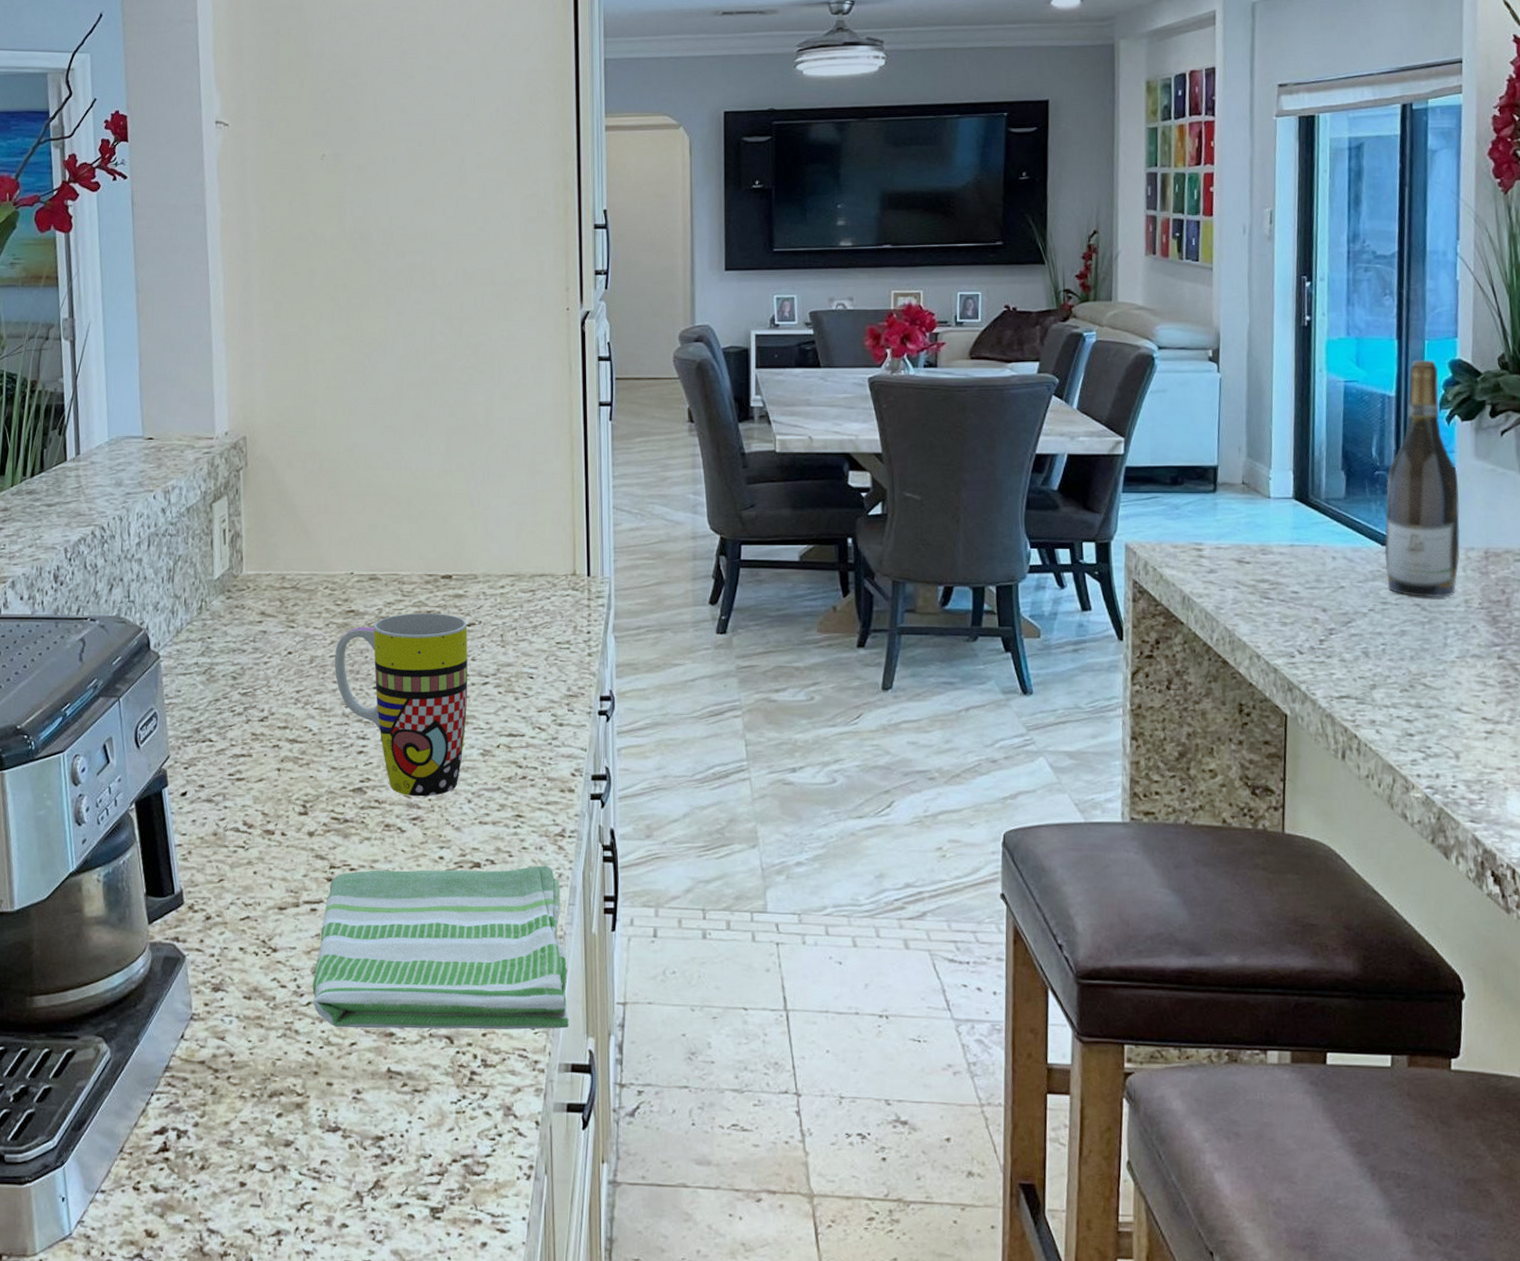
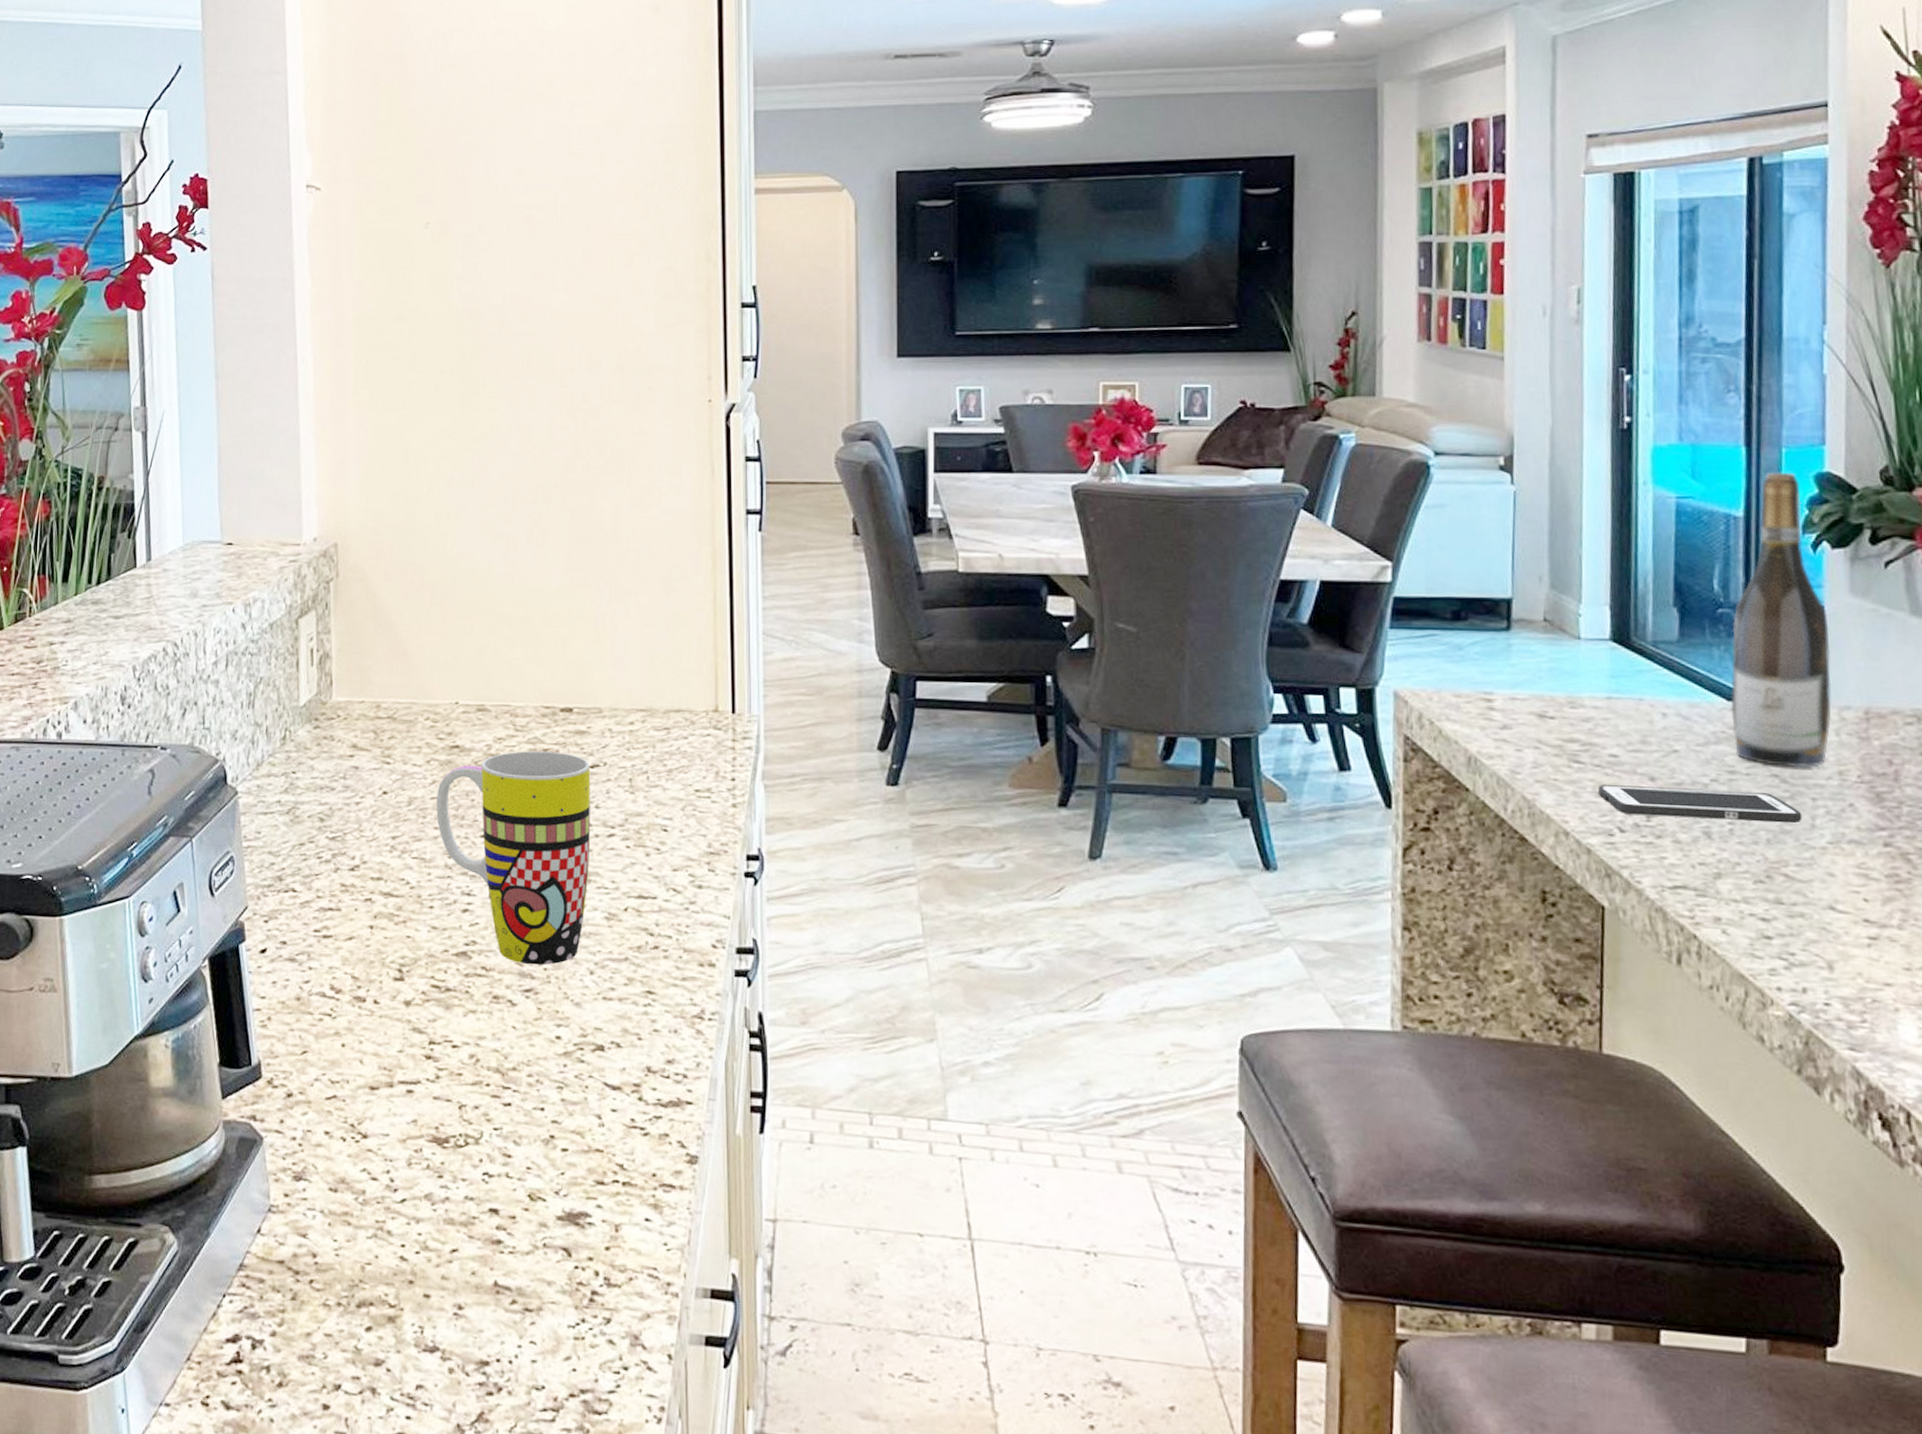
dish towel: present [312,865,569,1030] -> none [408,1048,708,1247]
cell phone: none [1282,616,1438,643] -> present [1597,785,1803,824]

